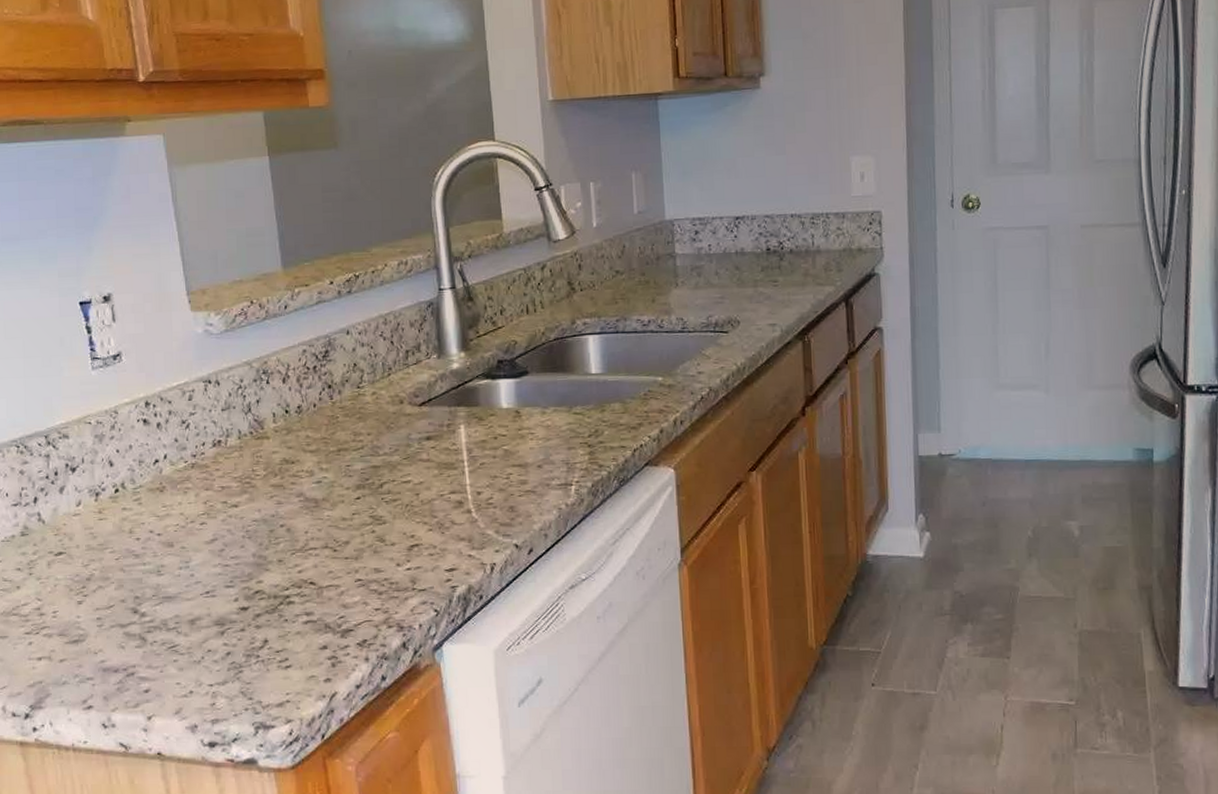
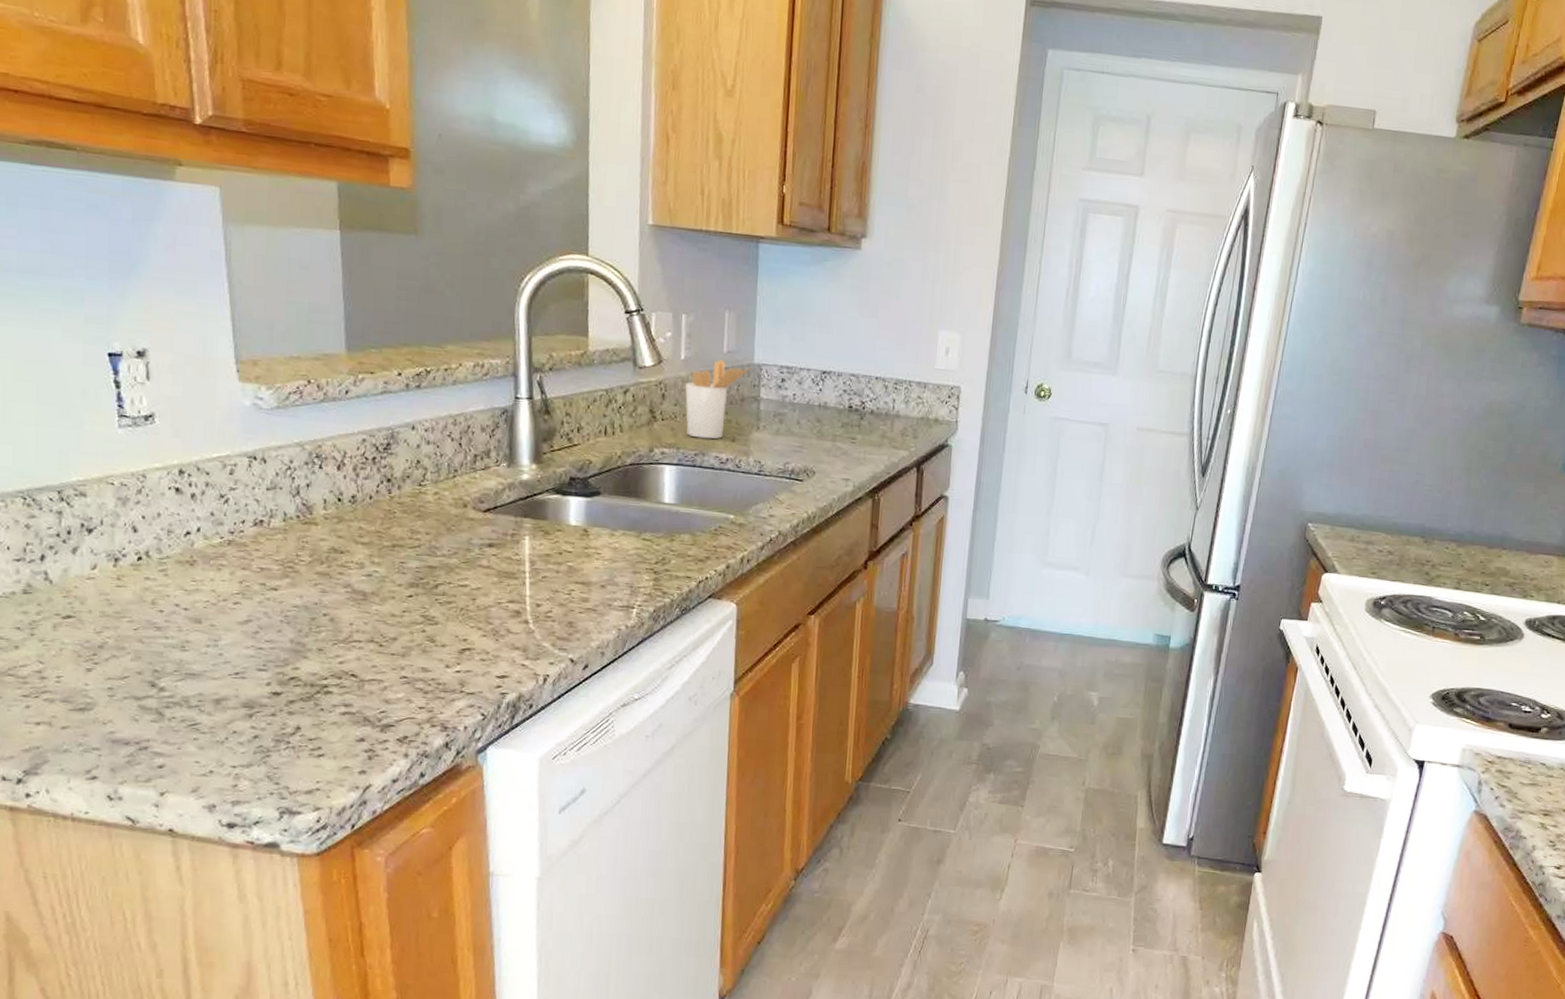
utensil holder: none [599,221,661,304] -> present [685,359,749,439]

